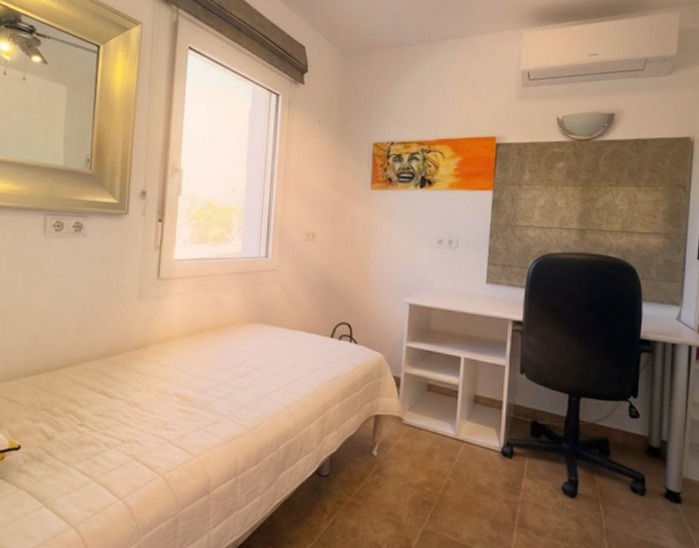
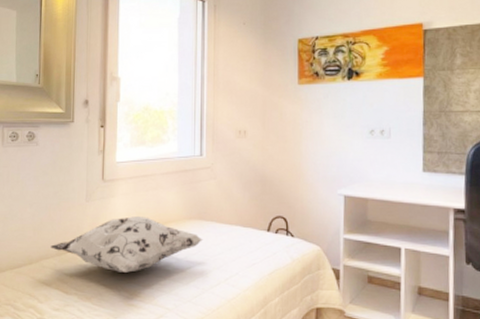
decorative pillow: none [95,318,264,377] -> present [50,216,204,273]

